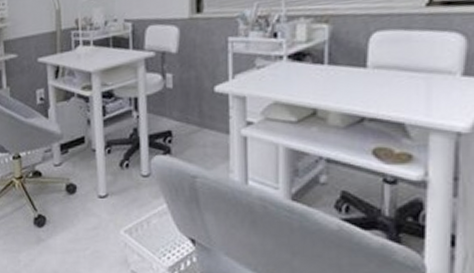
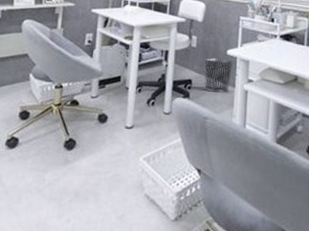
waste bin: none [185,98,225,144] -> present [204,58,234,94]

